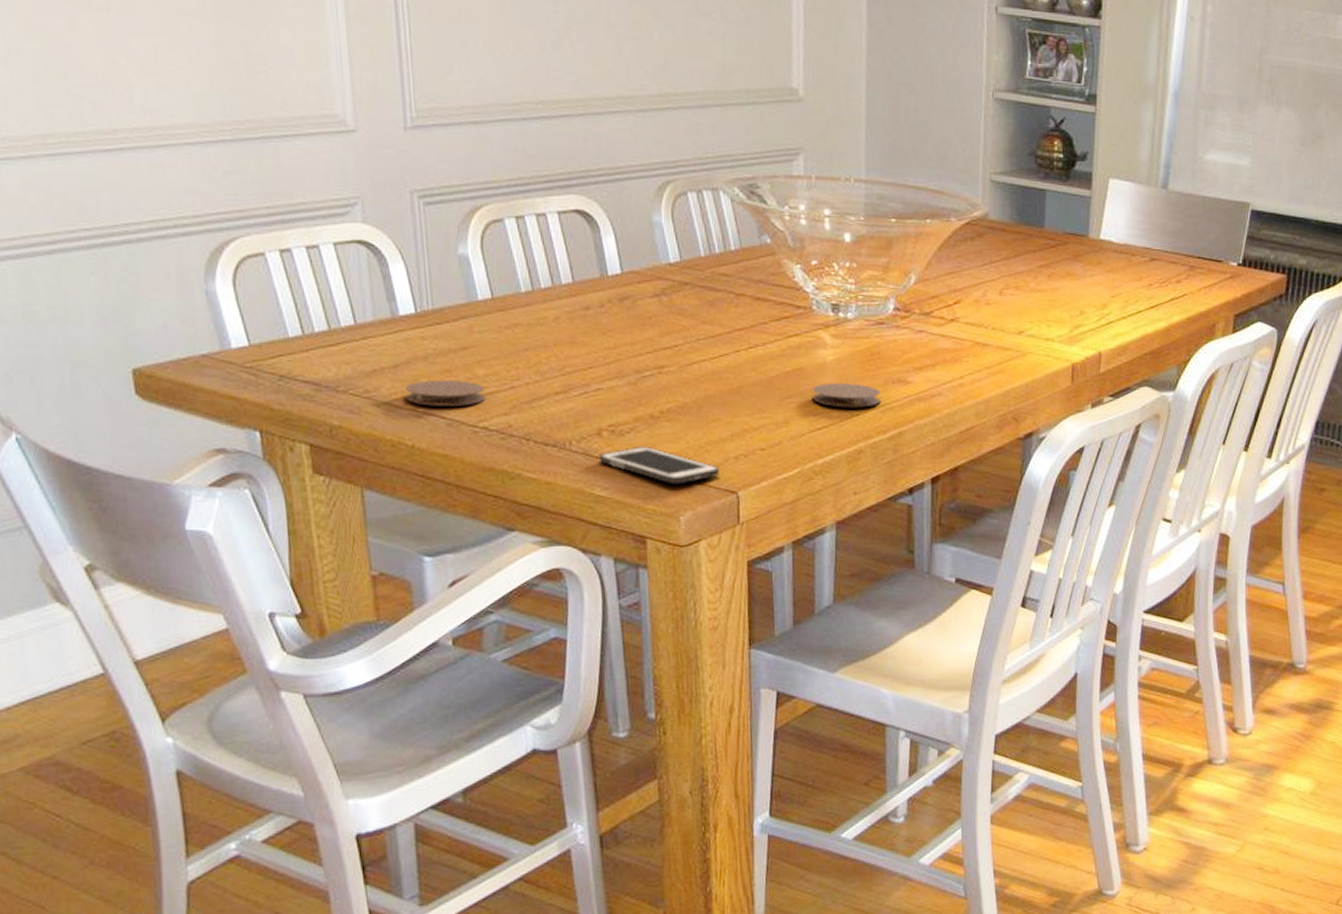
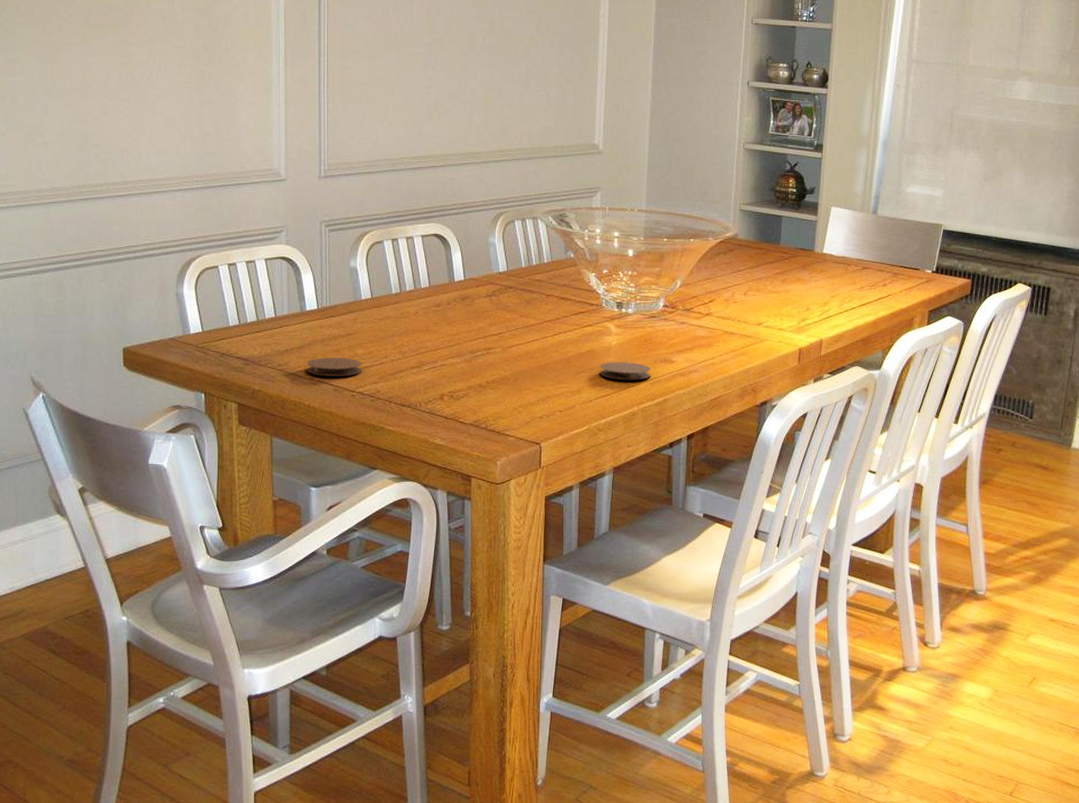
cell phone: present [599,447,721,485] -> none [441,408,529,437]

